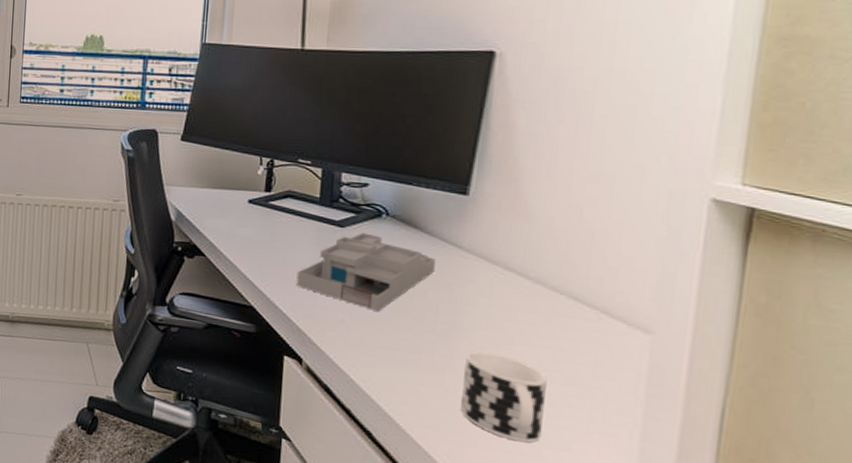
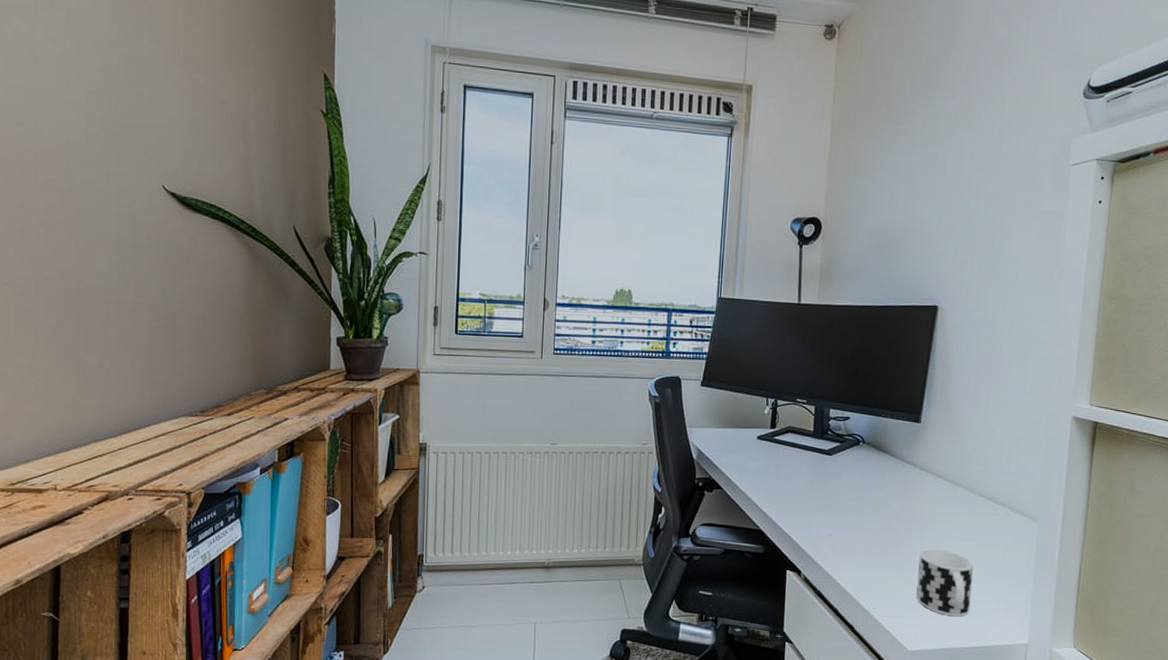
desk organizer: present [296,232,436,313] -> none [796,459,898,525]

